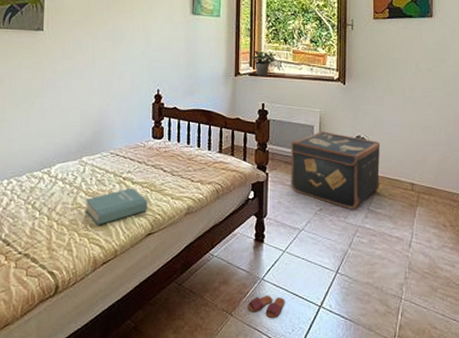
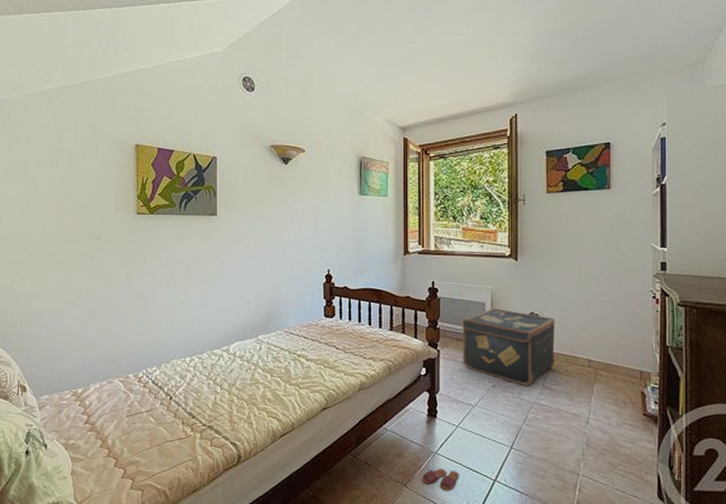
book: present [85,188,148,225] -> none [263,364,322,400]
potted plant: present [252,50,275,76] -> none [421,229,445,254]

